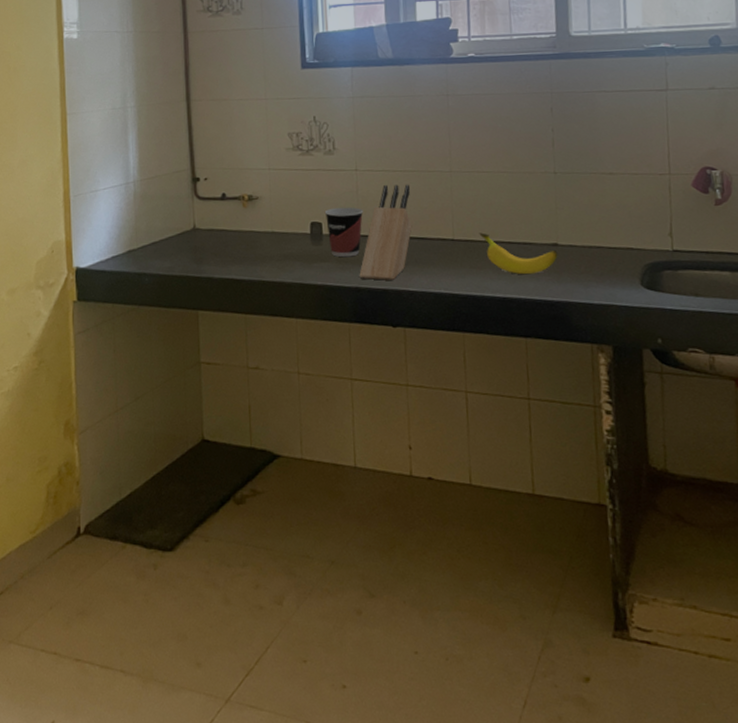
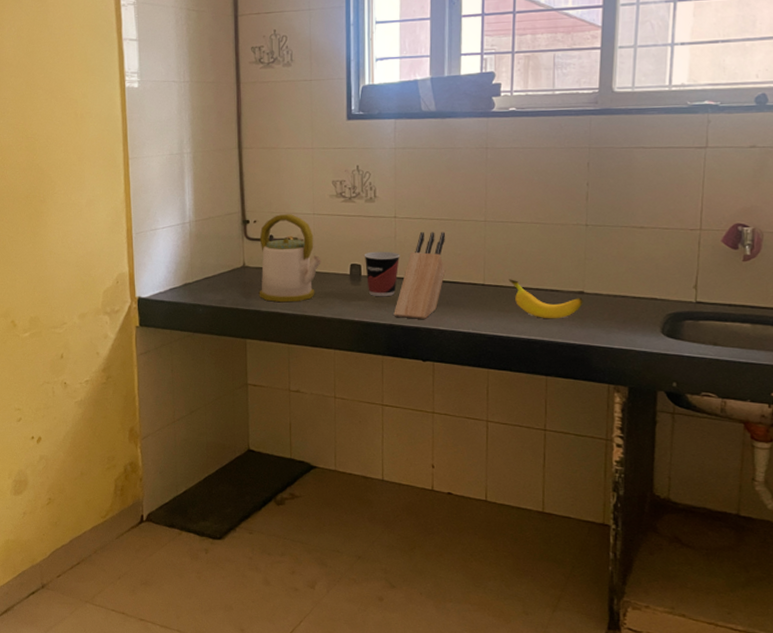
kettle: none [211,170,279,268] -> present [259,214,321,303]

